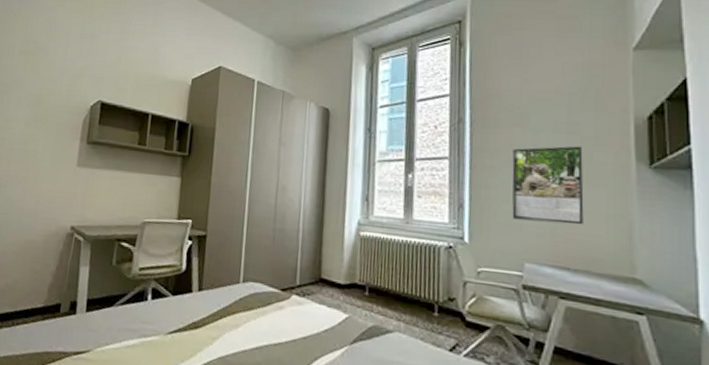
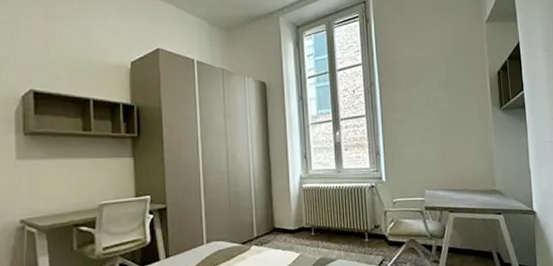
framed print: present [512,146,584,225] -> none [411,98,462,158]

